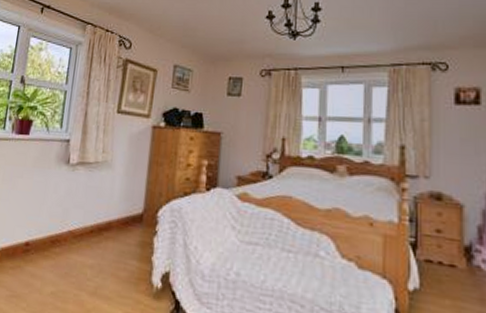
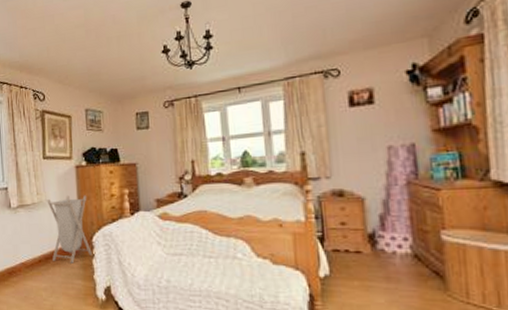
laundry hamper: none [107,157,160,239] -> present [47,195,92,264]

